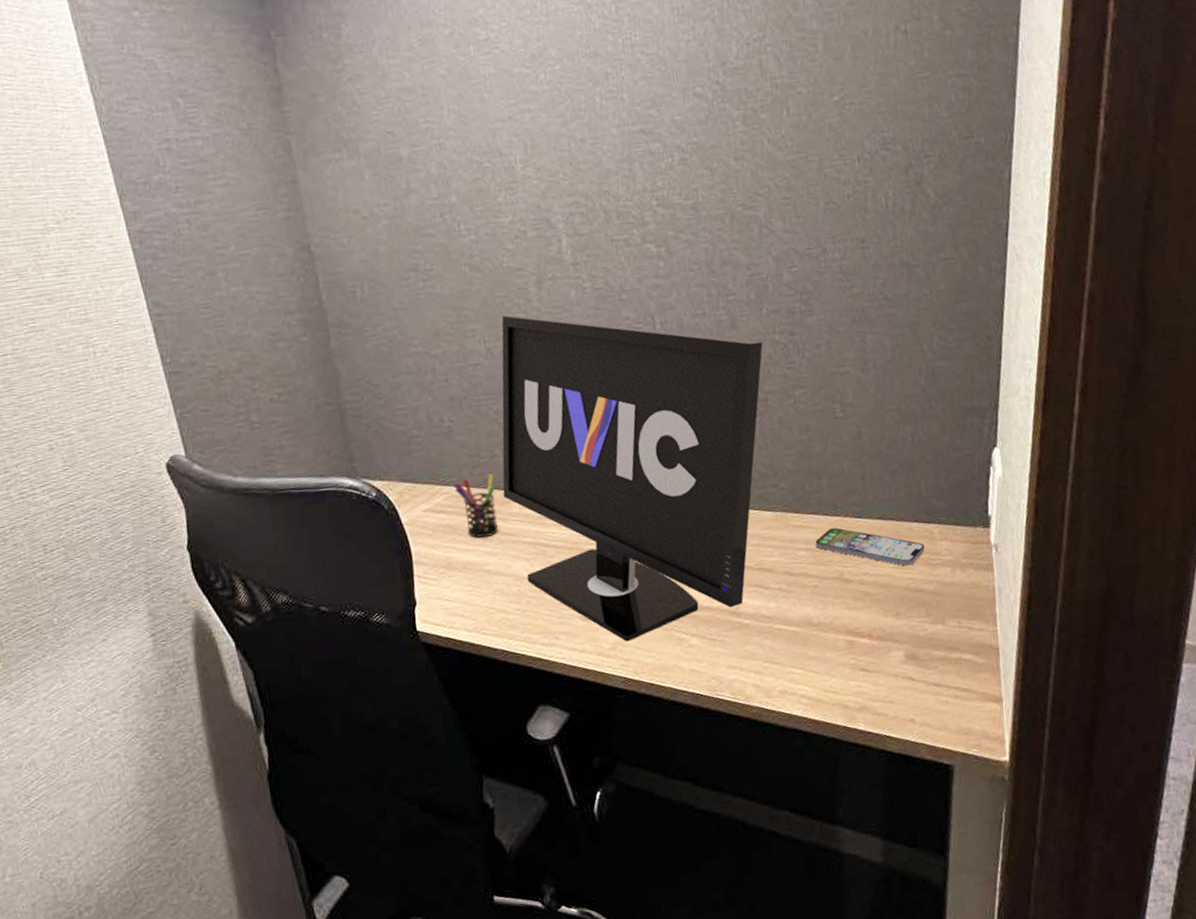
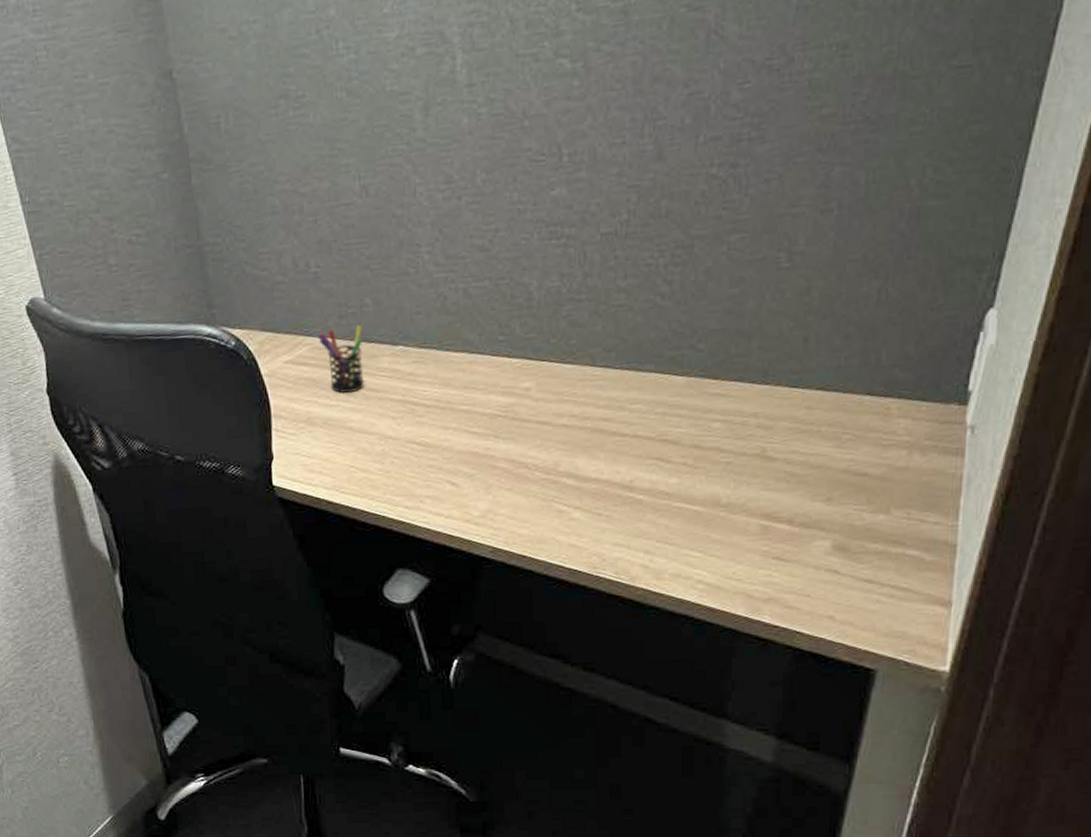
monitor: present [501,314,763,642] -> none [371,146,695,510]
smartphone: present [815,528,925,566] -> none [734,398,876,446]

